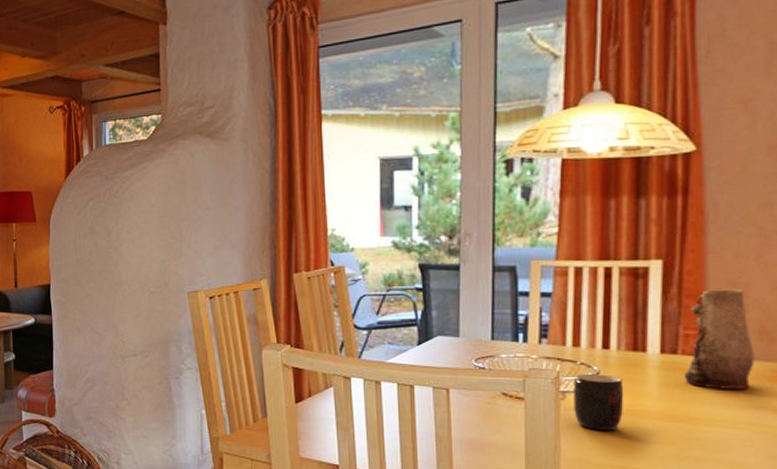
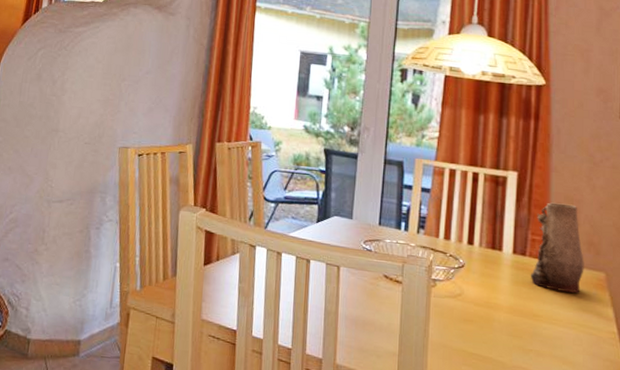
mug: present [573,373,624,430] -> none [442,265,483,320]

